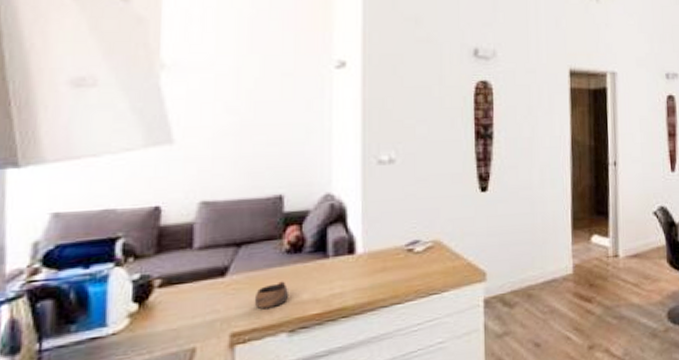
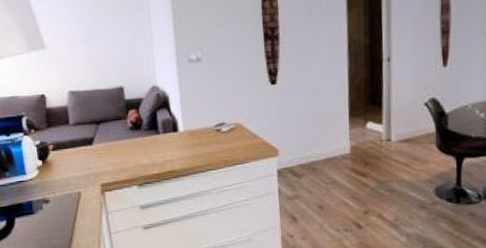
cup: present [254,281,288,309] -> none [113,150,135,168]

